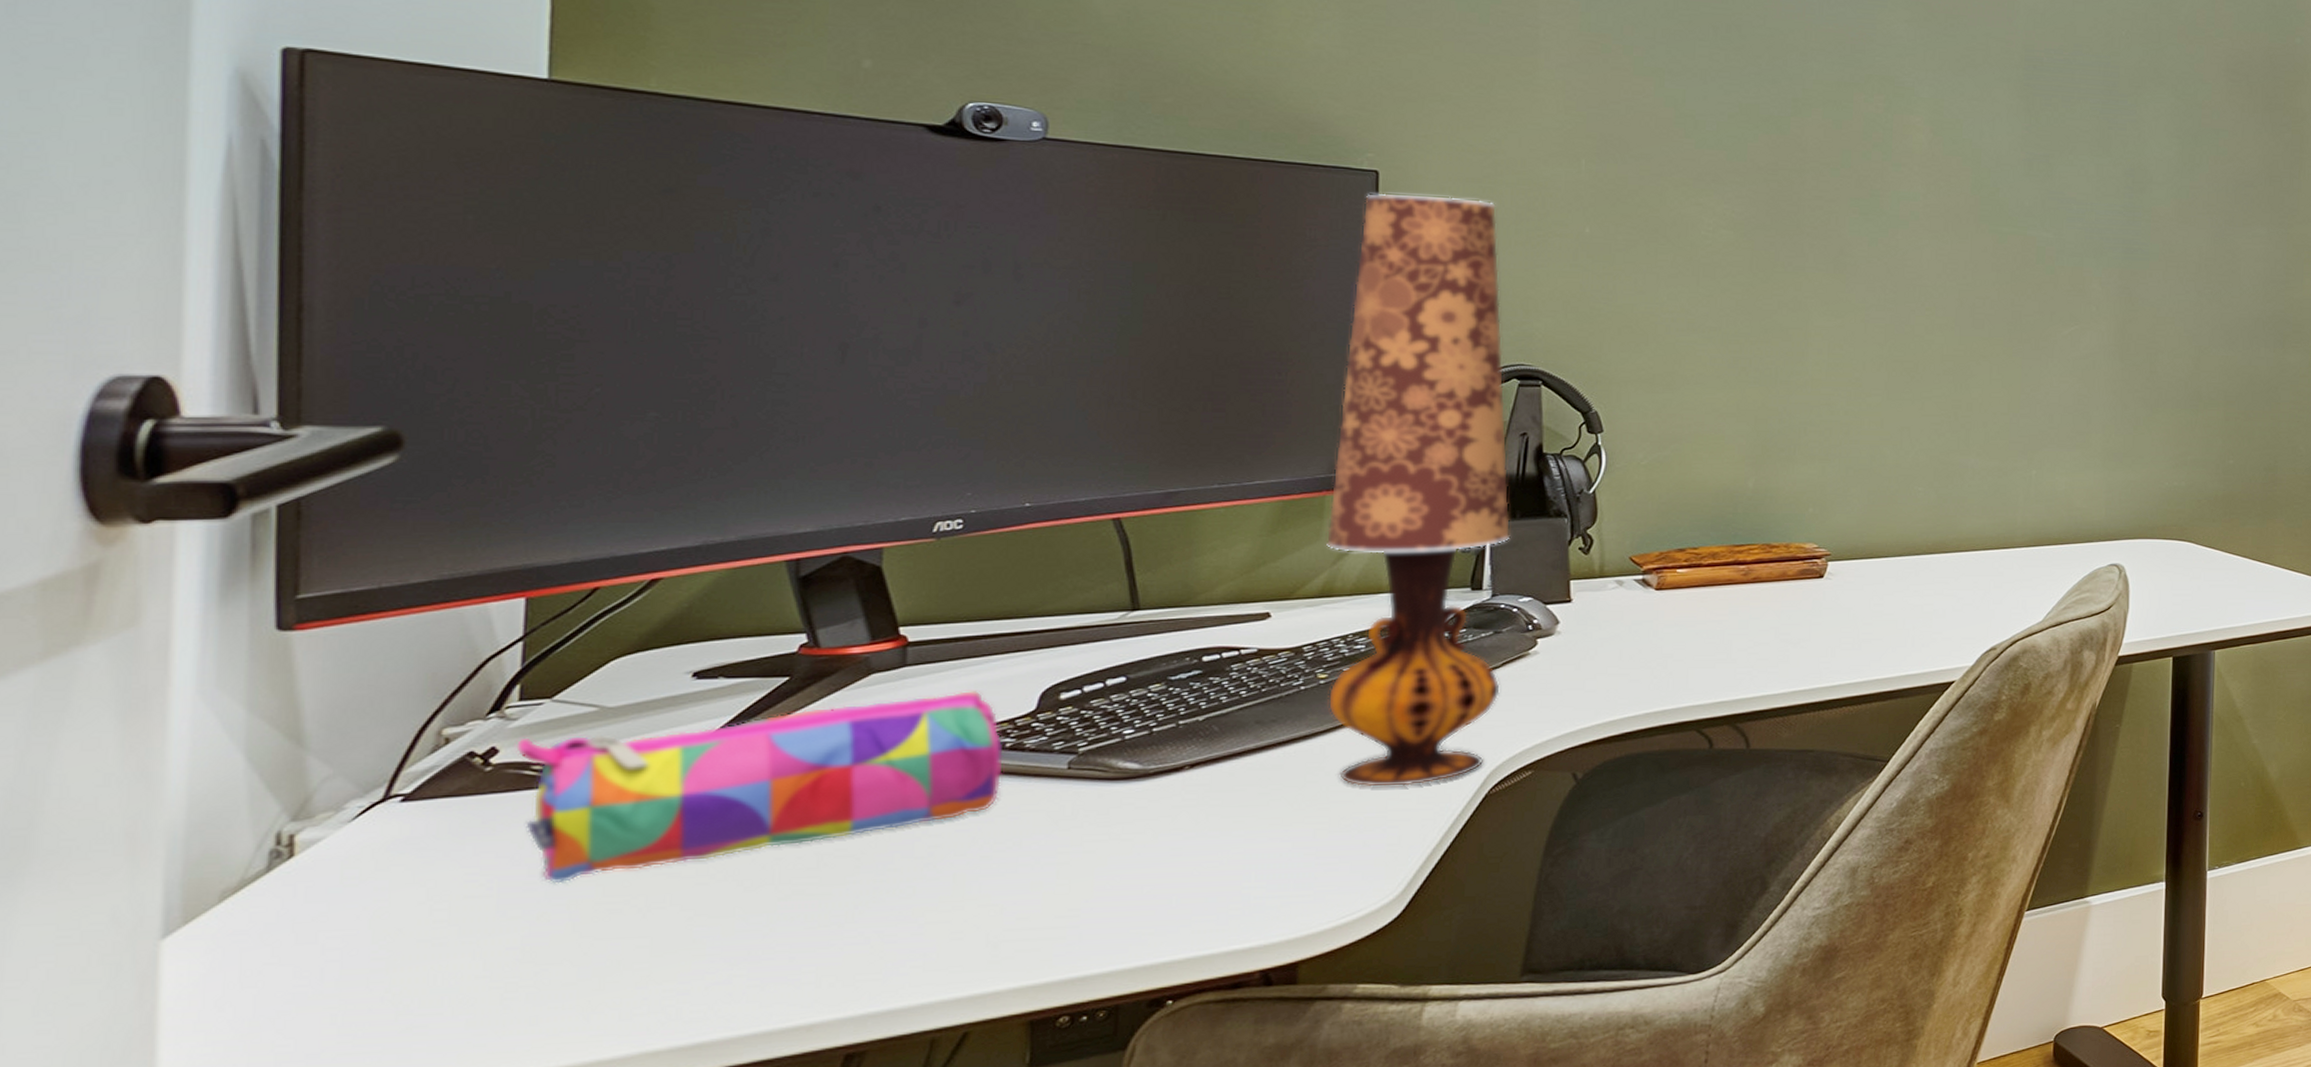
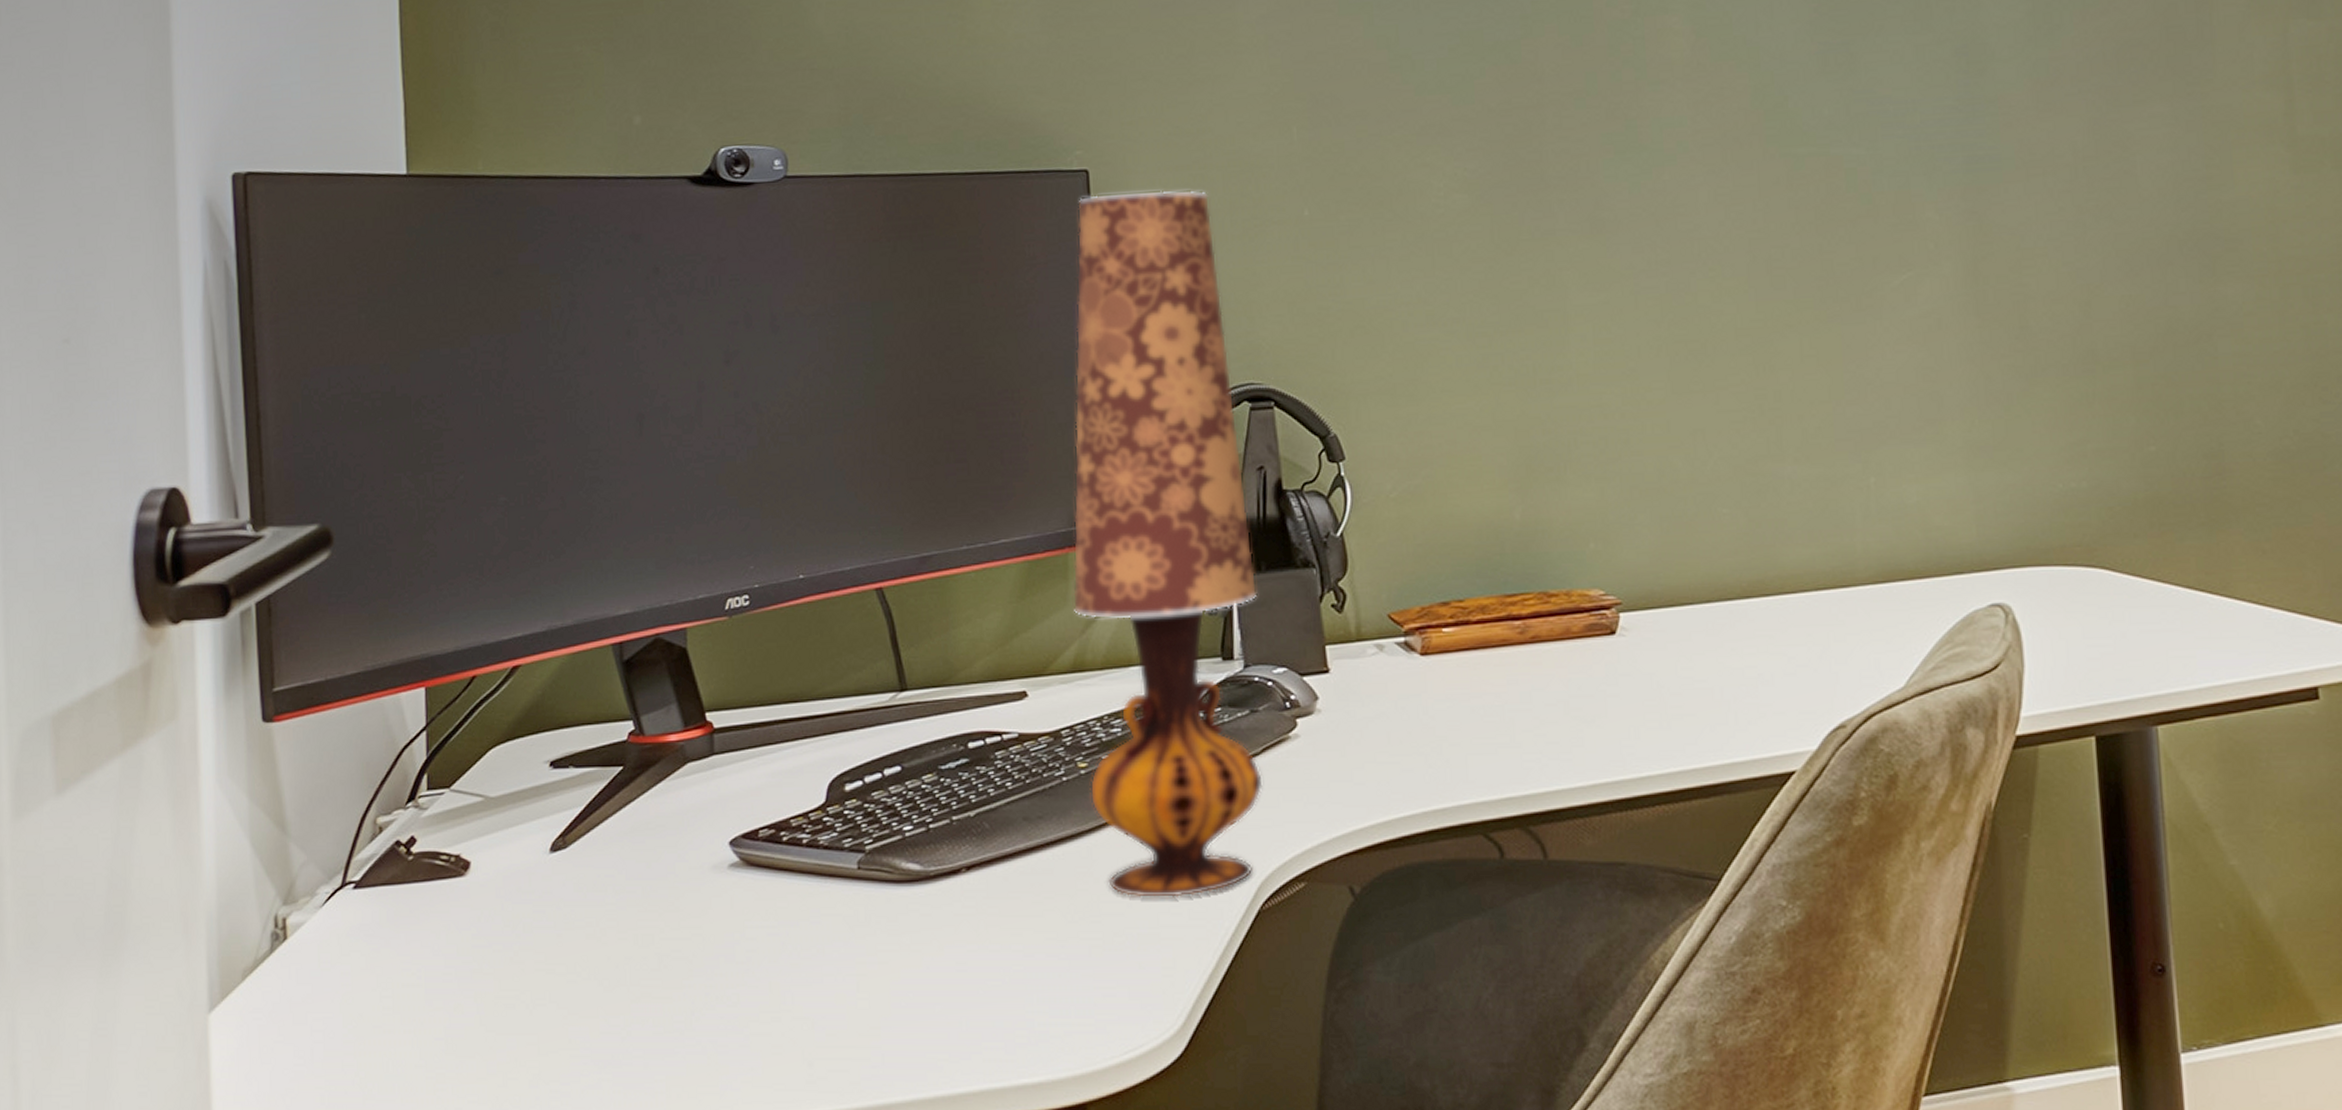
pencil case: present [514,690,1004,884] -> none [427,780,803,976]

